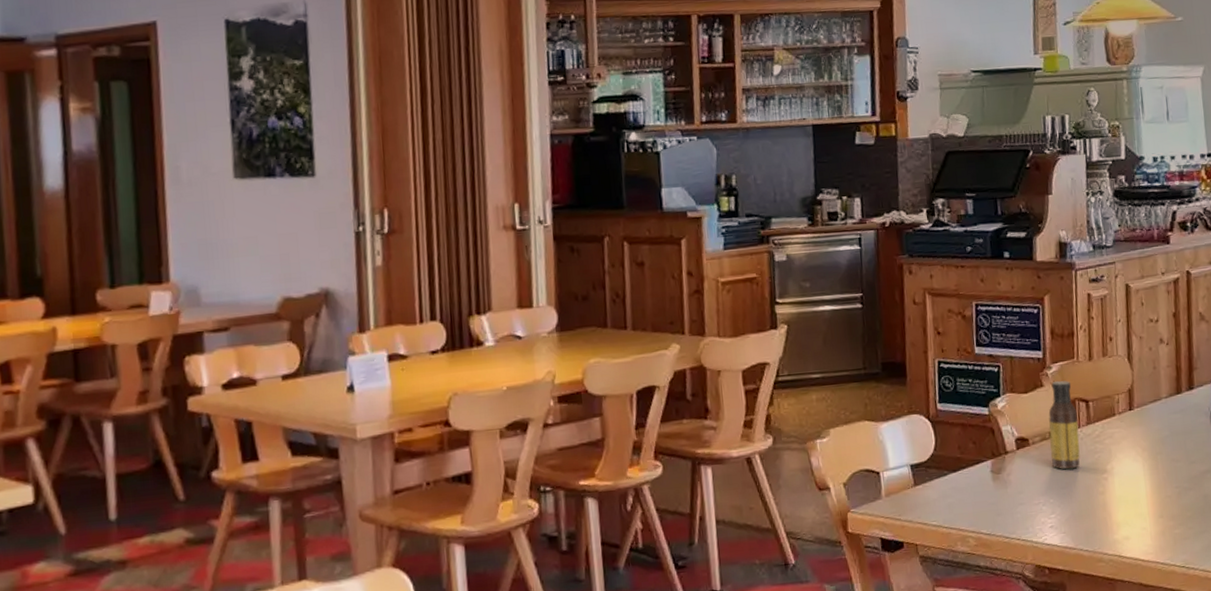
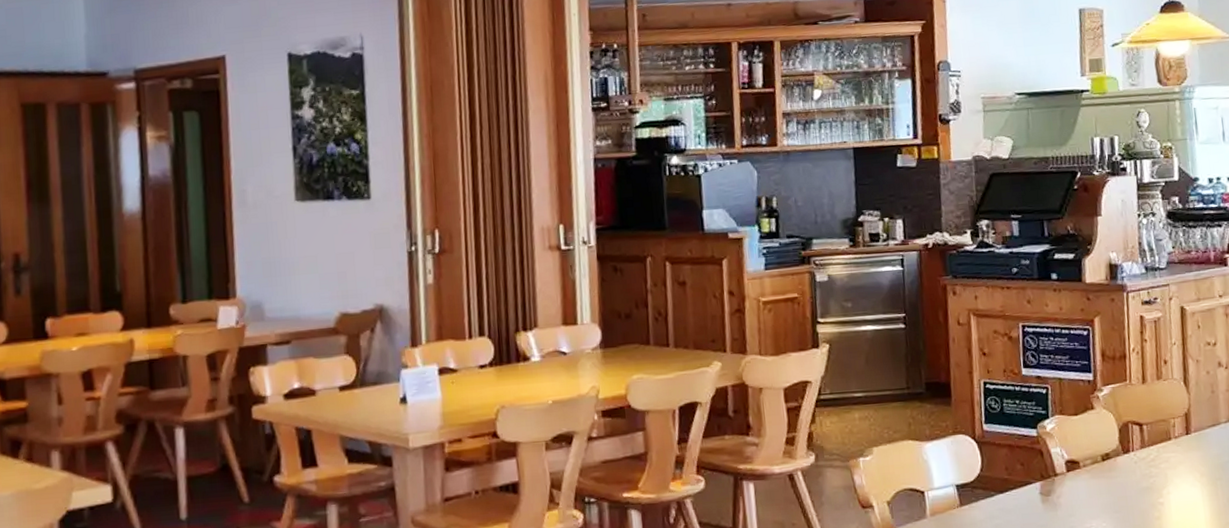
sauce bottle: present [1048,380,1080,470] -> none [1100,403,1134,494]

